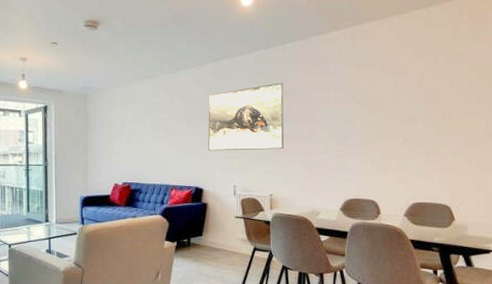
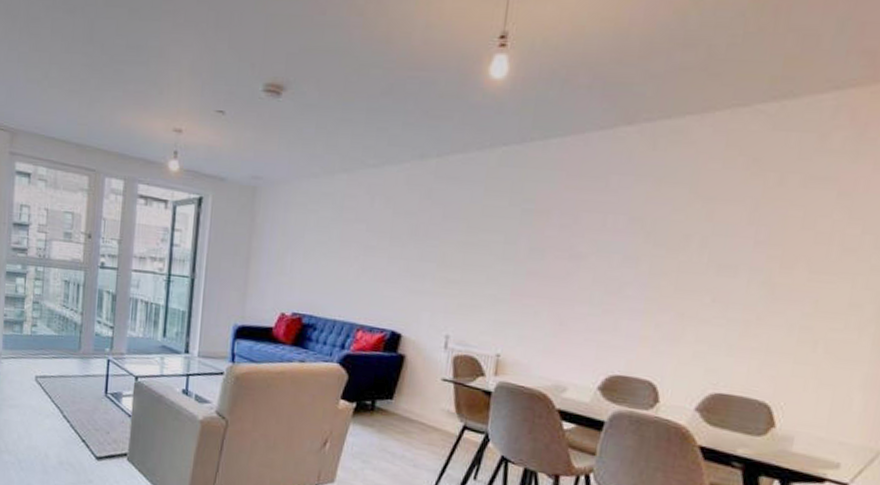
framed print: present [208,83,284,151] -> none [416,195,538,292]

